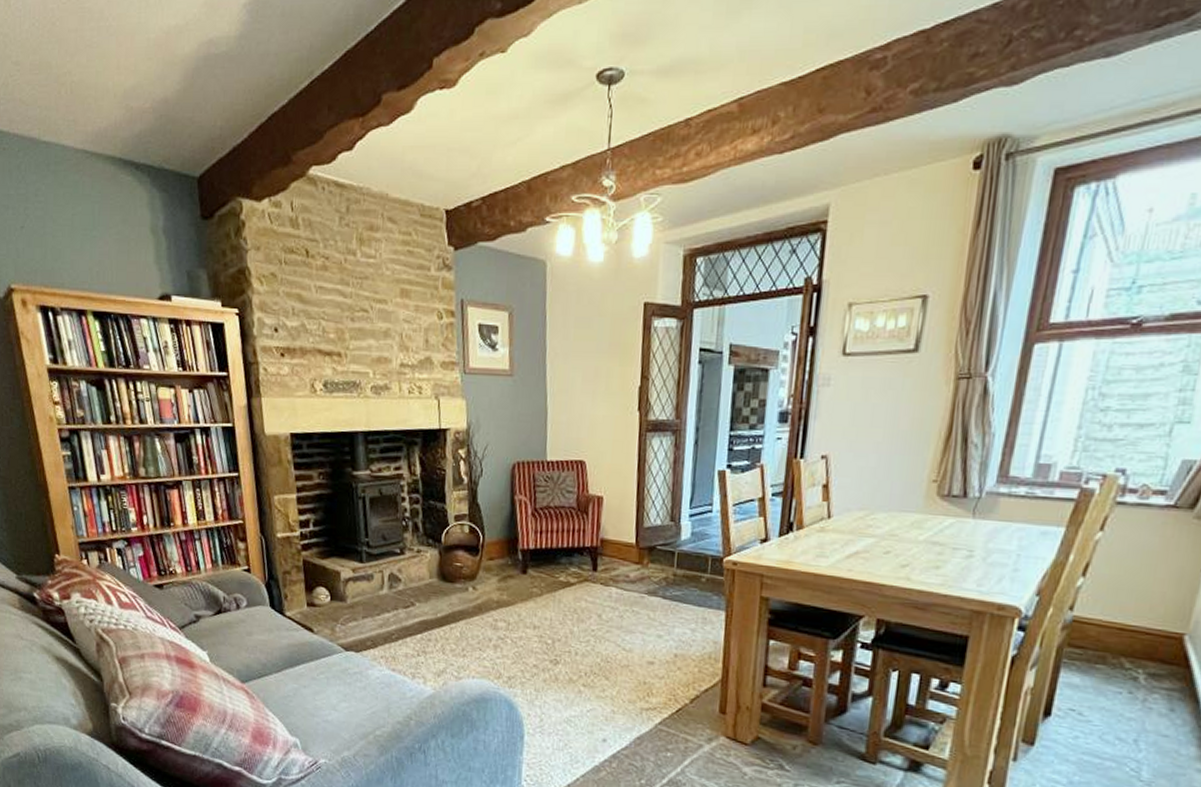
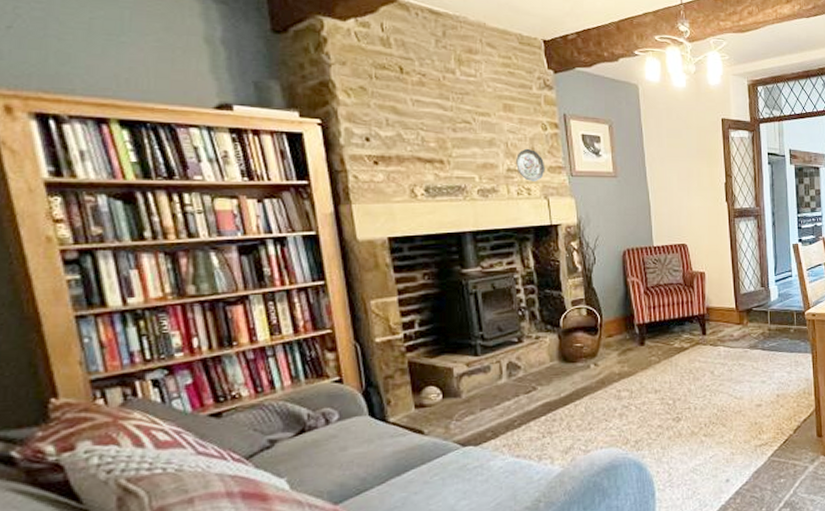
decorative plate: none [409,340,438,380] -> present [516,148,545,182]

